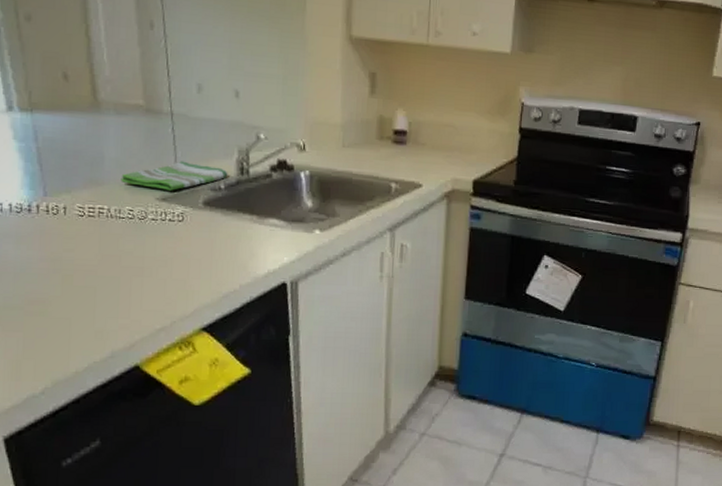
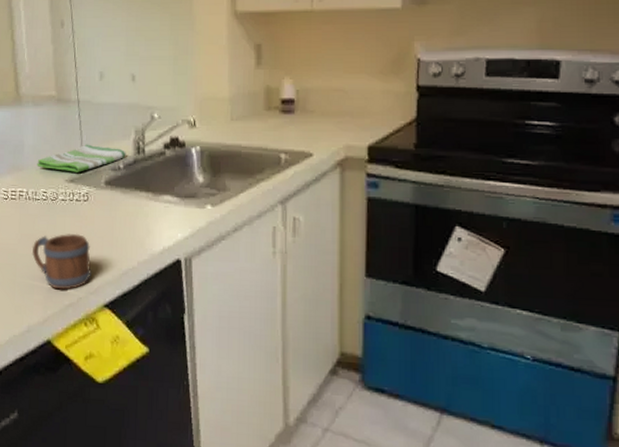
mug: none [115,255,188,314] -> present [31,233,93,290]

